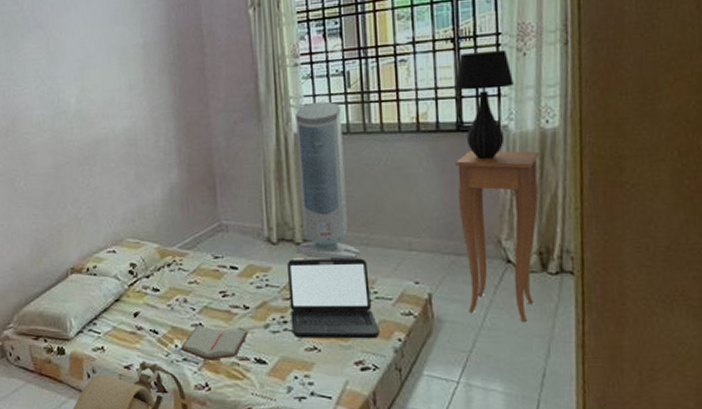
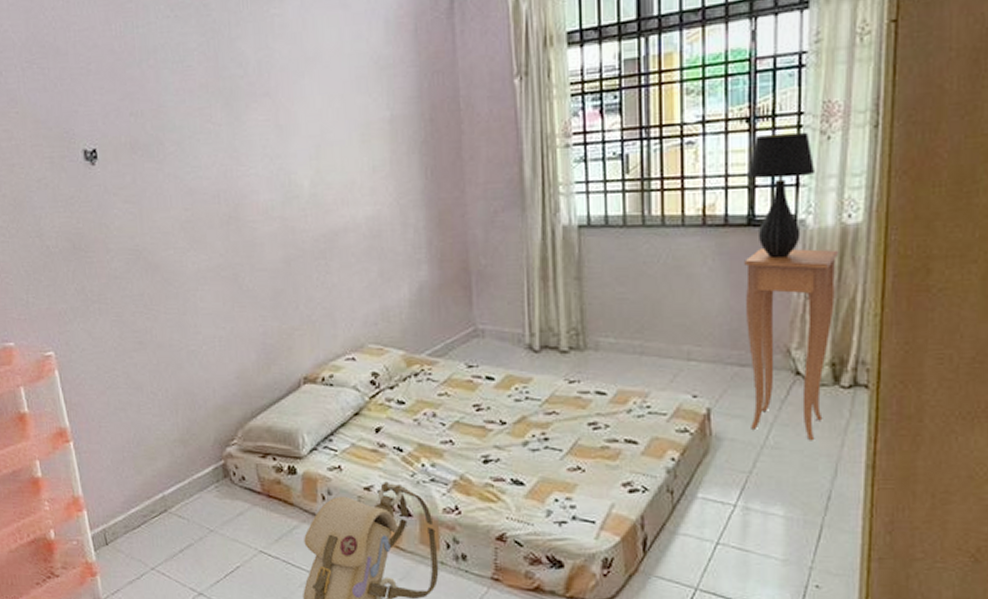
paperback book: present [179,325,248,360] -> none [427,442,504,481]
laptop: present [288,258,380,339] -> none [551,369,651,458]
air purifier: present [294,101,360,259] -> none [559,189,633,369]

